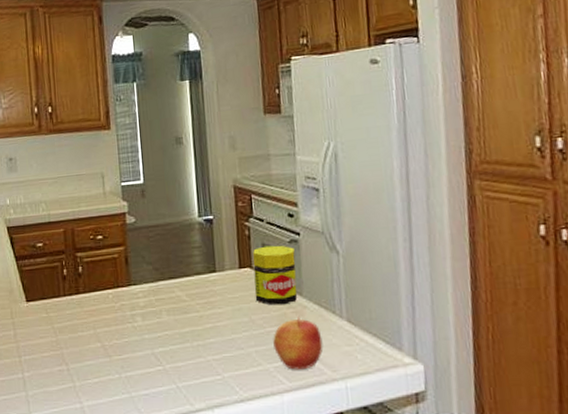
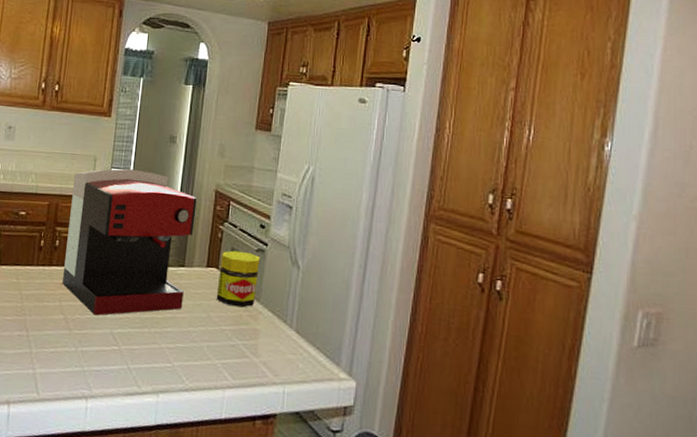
coffee maker: none [85,178,222,338] -> present [62,168,197,316]
apple: present [273,315,323,370] -> none [225,319,271,370]

